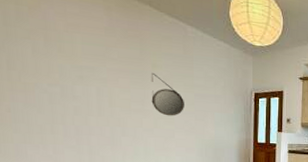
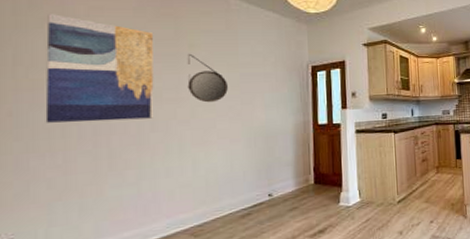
wall art: none [33,26,124,125] -> present [45,14,154,123]

